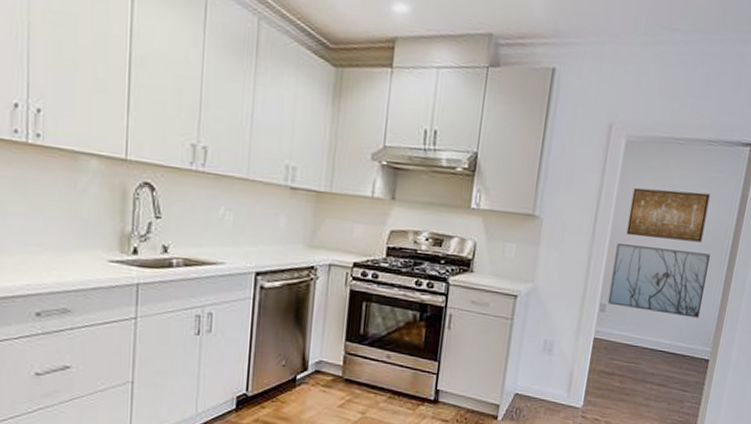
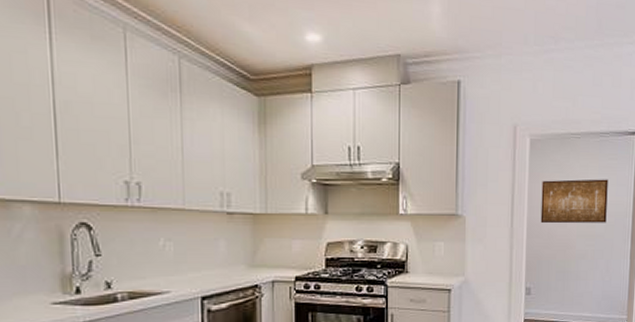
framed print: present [607,243,710,318] -> none [532,232,615,291]

